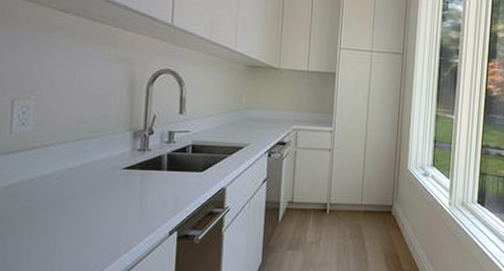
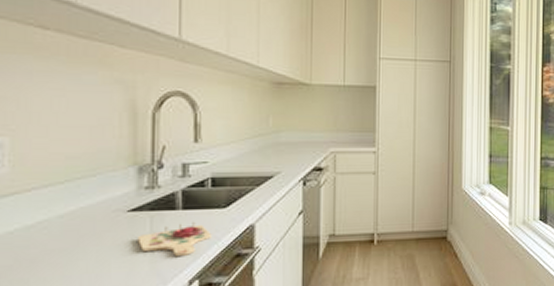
cutting board: none [130,181,190,210] -> present [138,221,212,256]

